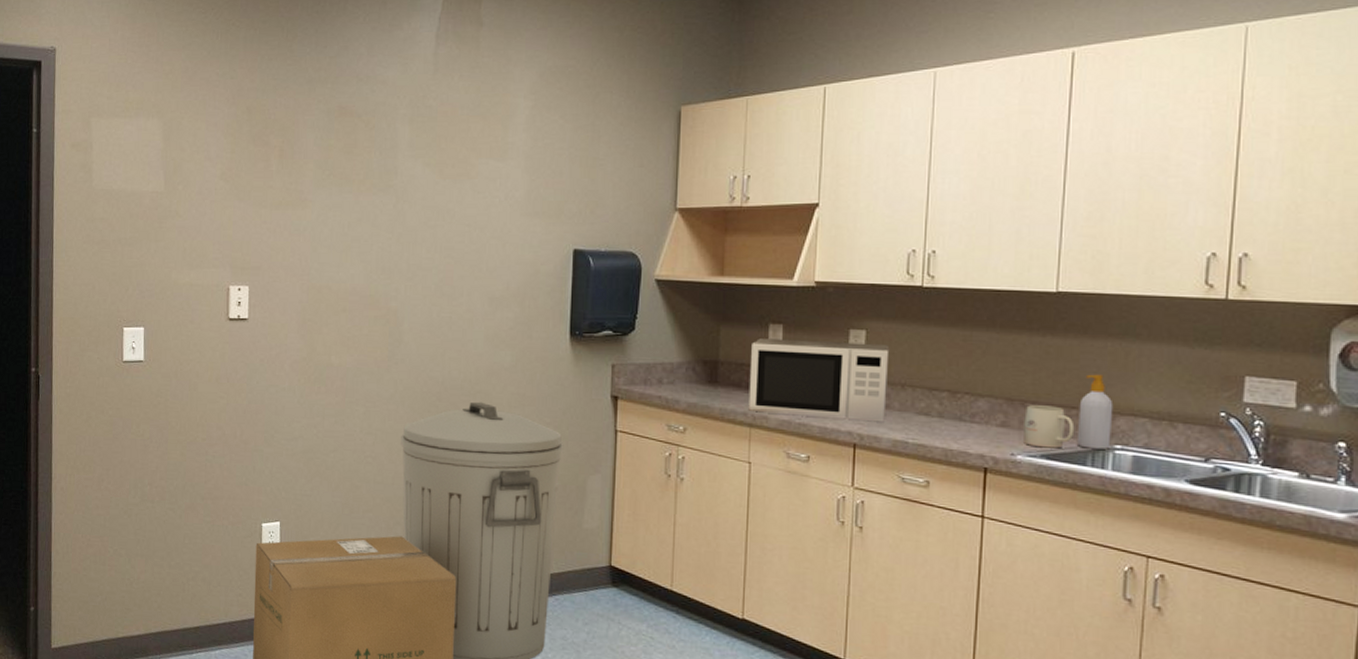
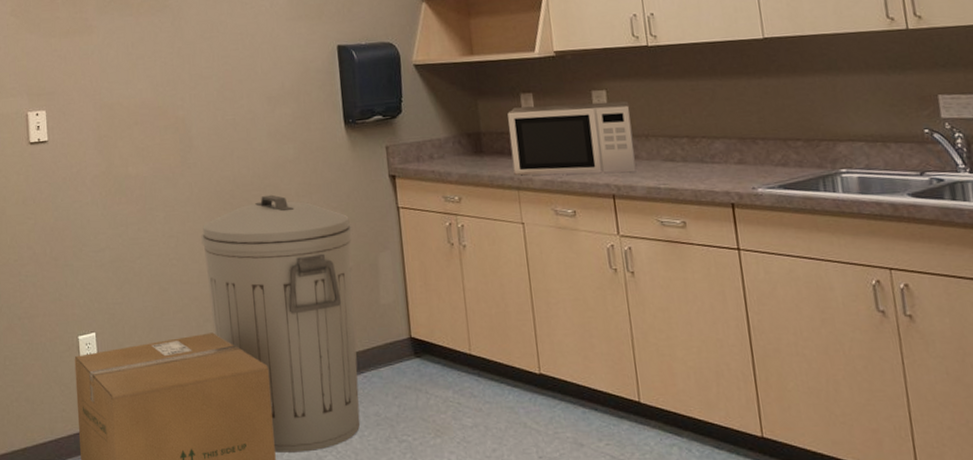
mug: present [1023,405,1075,449] -> none [757,140,804,180]
soap bottle: present [1076,374,1114,449] -> none [802,107,837,175]

